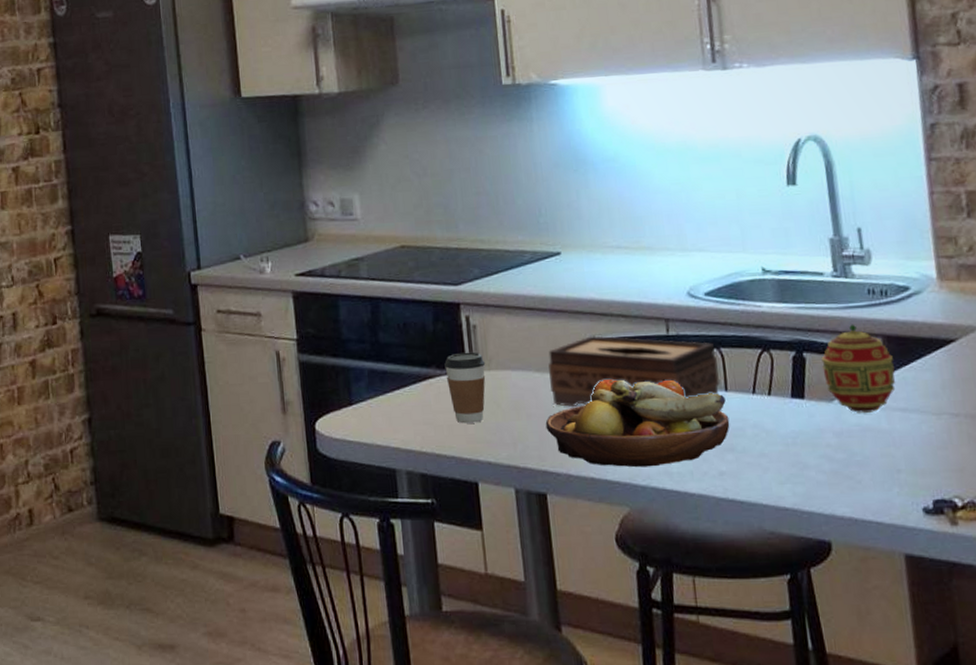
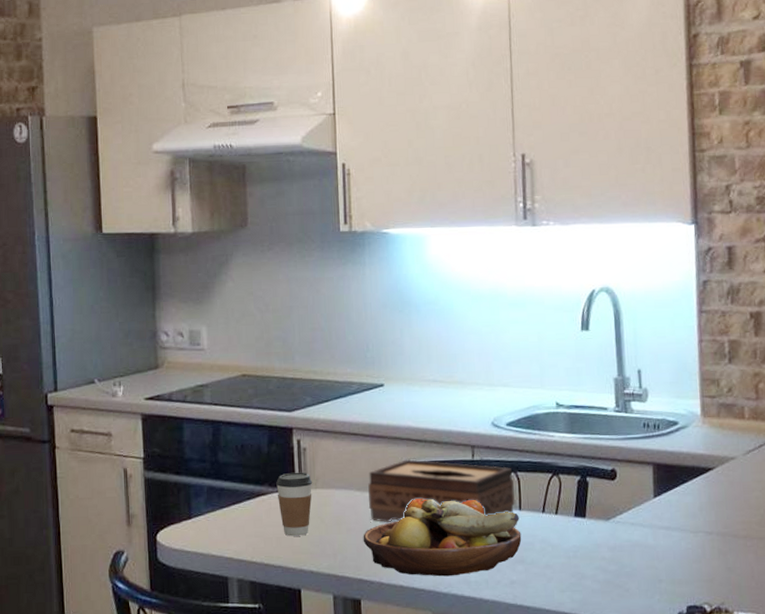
decorative egg: present [821,324,896,413] -> none [601,453,662,531]

